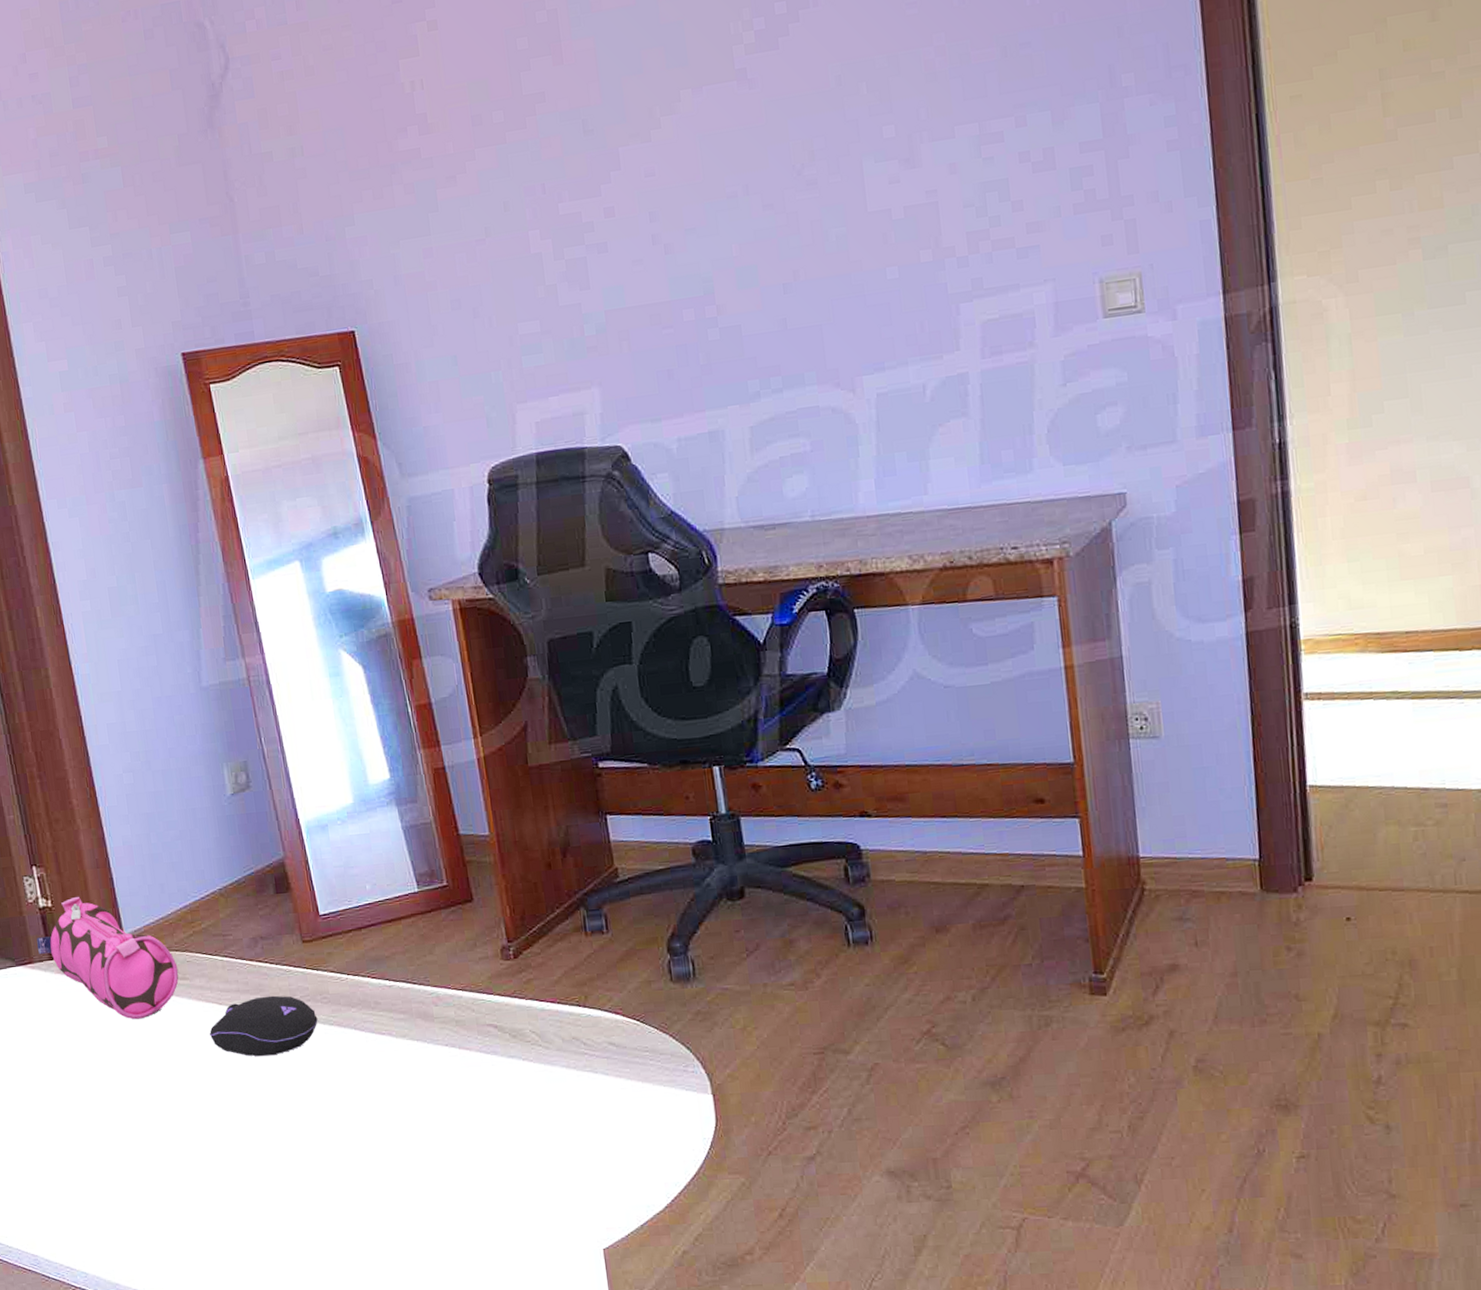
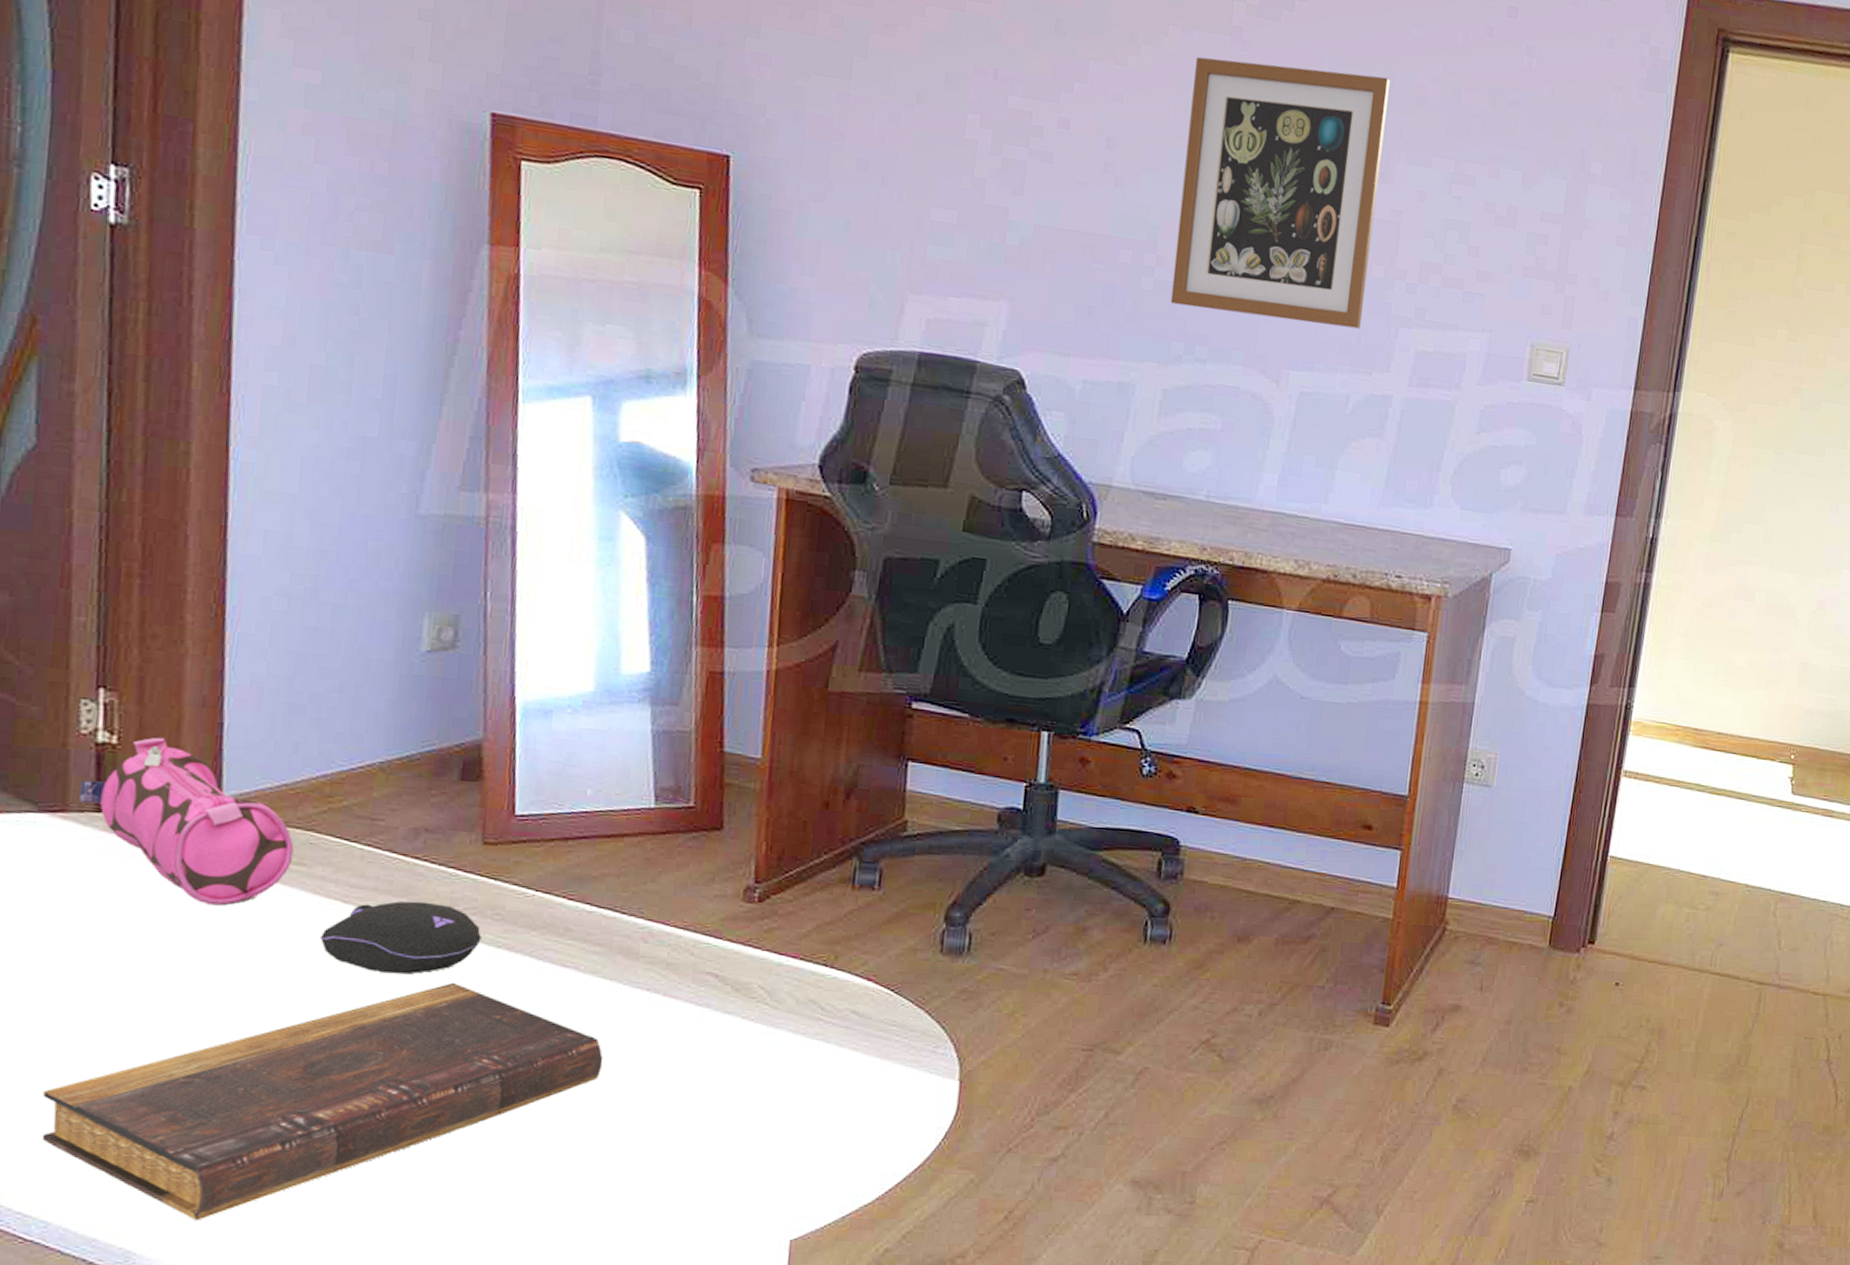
book: none [63,1057,427,1265] -> present [41,982,603,1221]
wall art: none [711,65,921,346] -> present [1170,56,1390,329]

